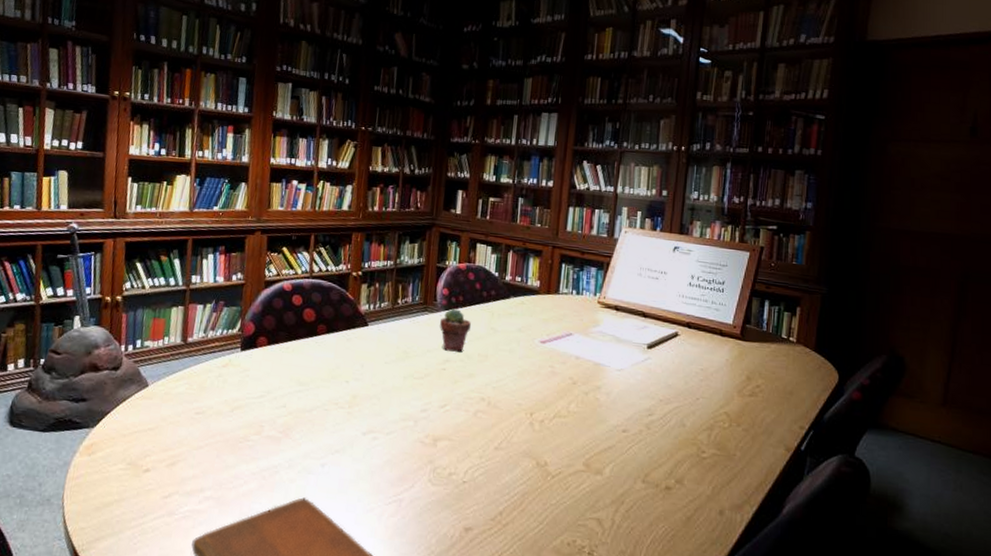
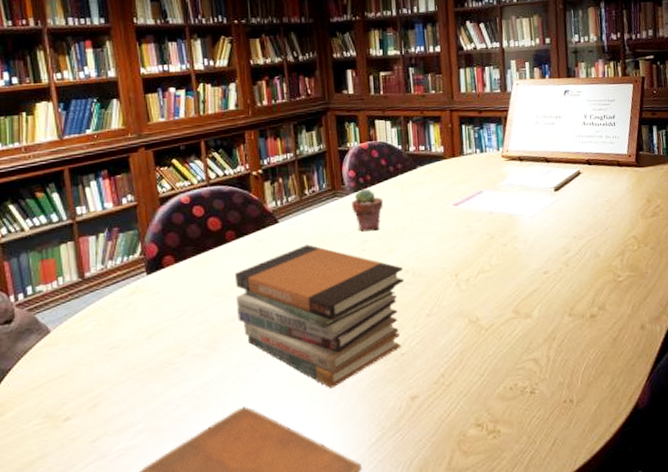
book stack: none [314,352,480,500] -> present [234,244,405,389]

